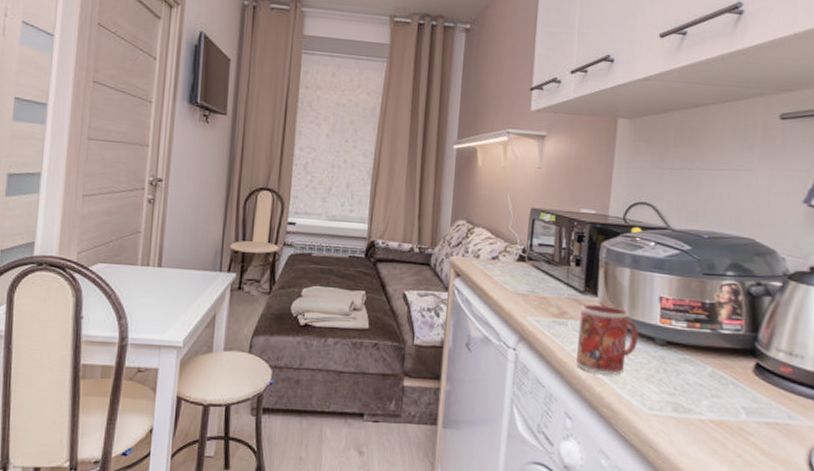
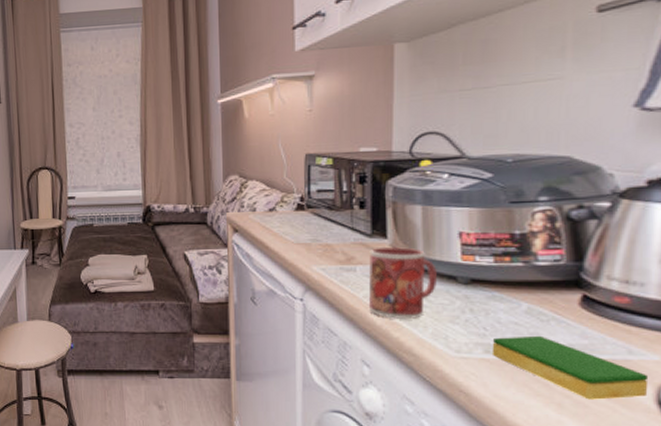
dish sponge: none [679,397,803,460] -> present [492,335,649,400]

